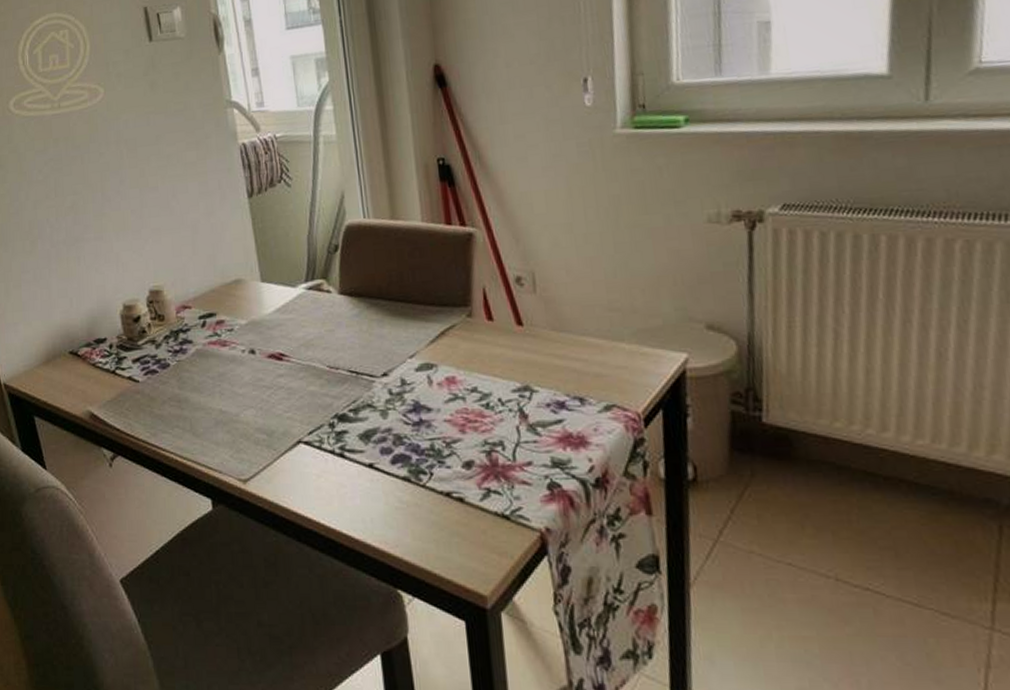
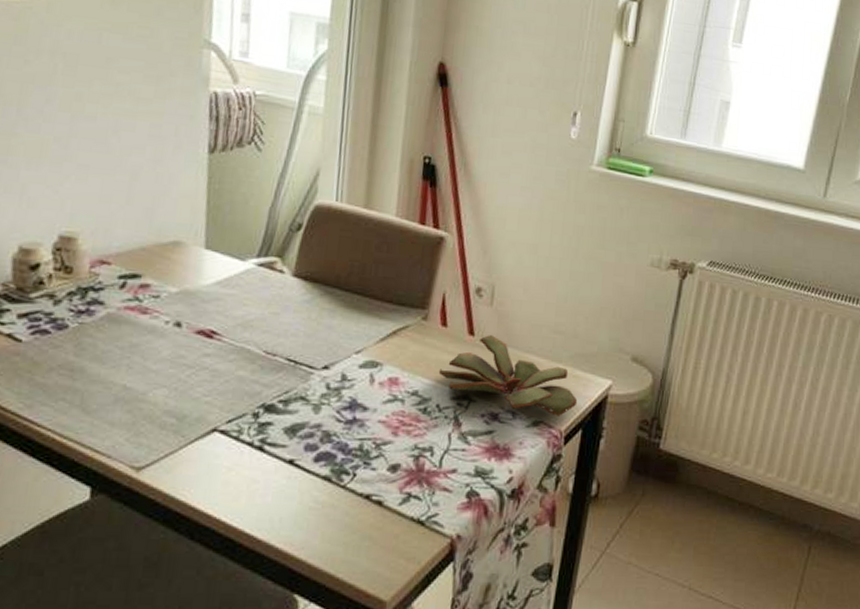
succulent plant: none [493,323,651,398] -> present [438,335,578,416]

